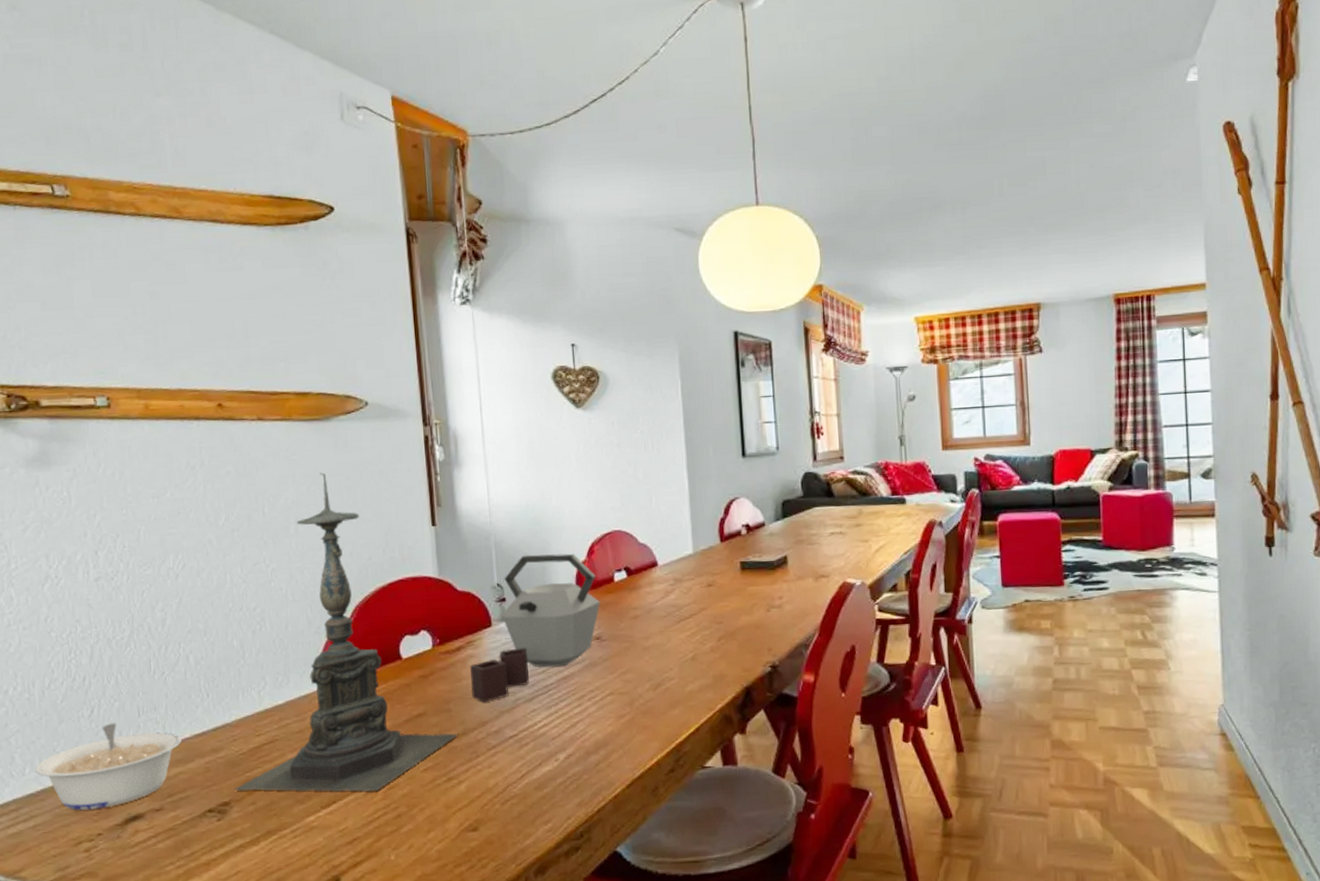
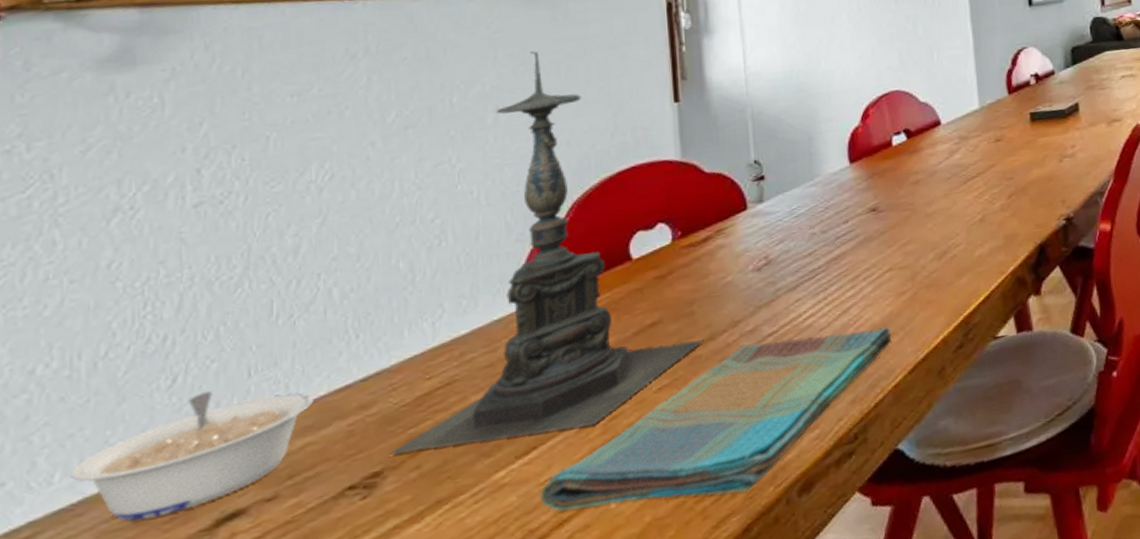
dish towel: none [339,742,612,865] -> present [539,327,892,513]
kettle: present [470,553,600,702] -> none [720,119,877,299]

